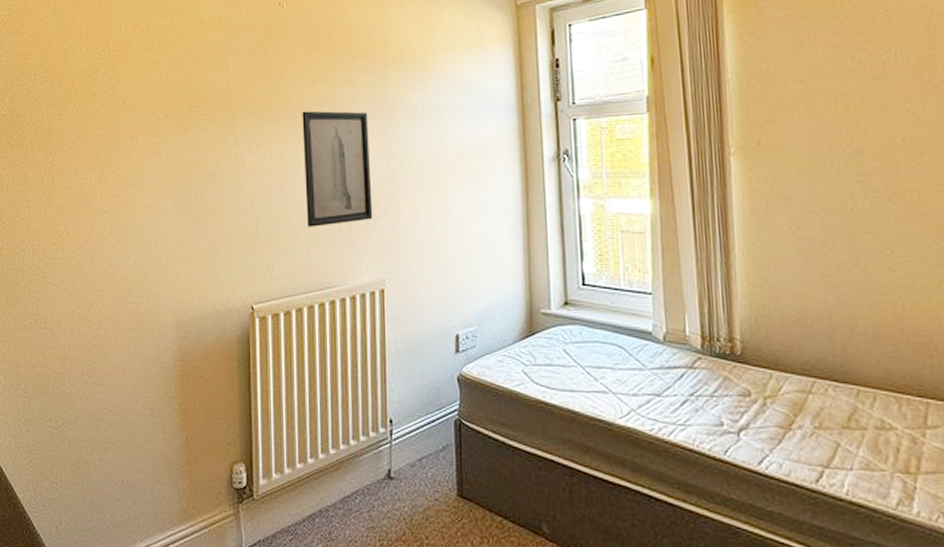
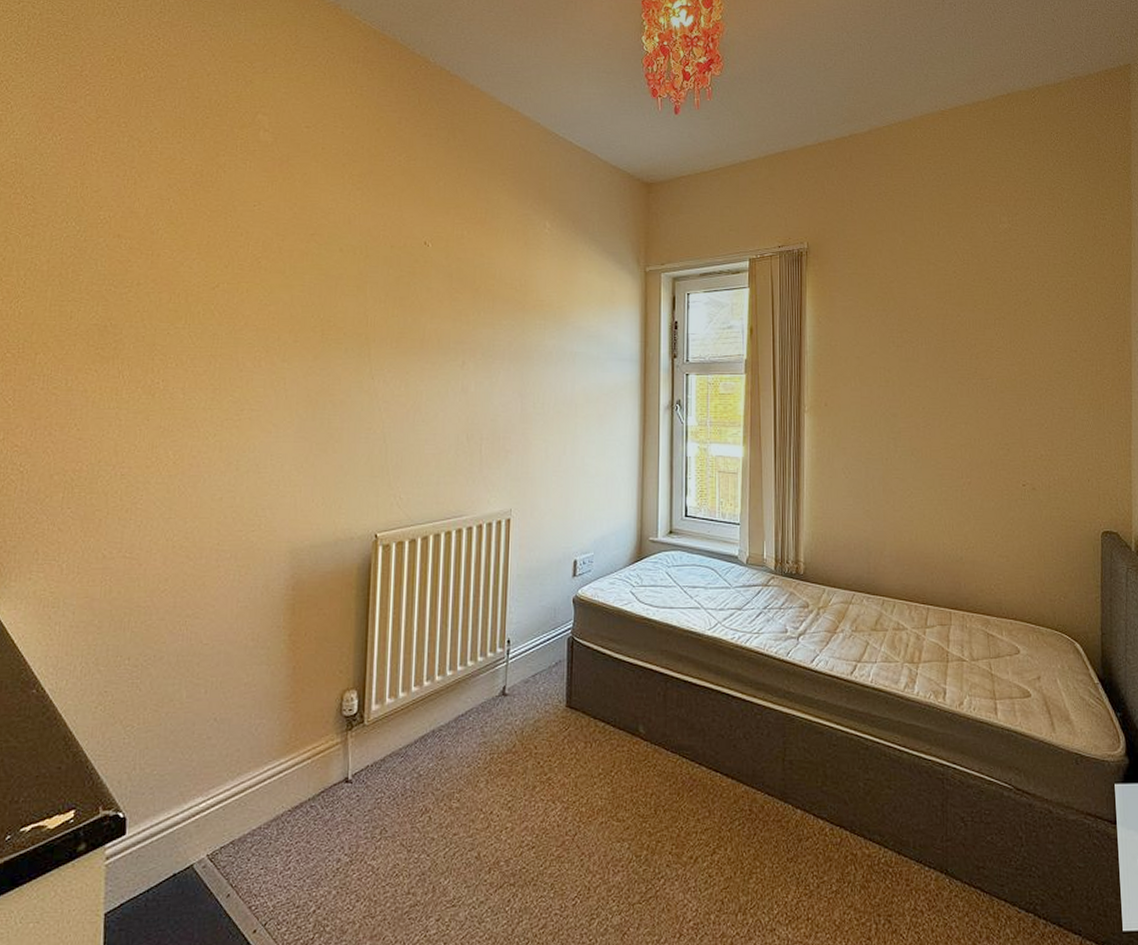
wall art: present [302,111,373,227] -> none [438,348,505,459]

